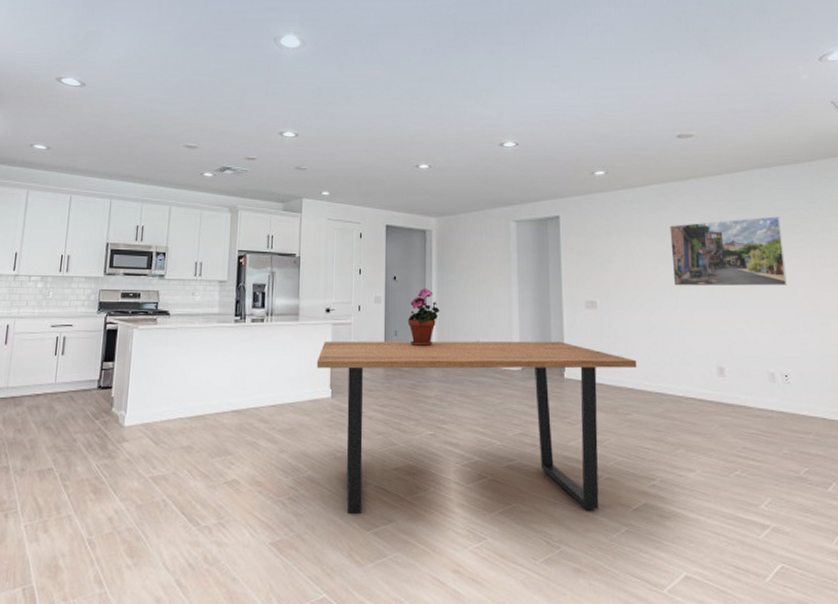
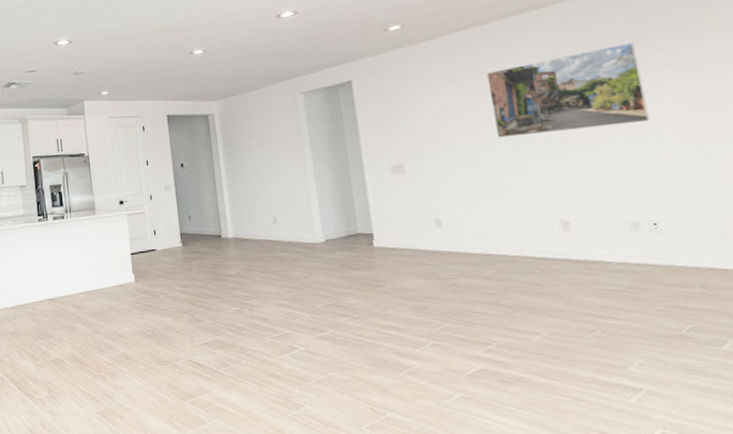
dining table: present [316,340,637,514] -> none [117,210,459,385]
potted plant: present [407,288,440,347] -> none [199,171,232,229]

